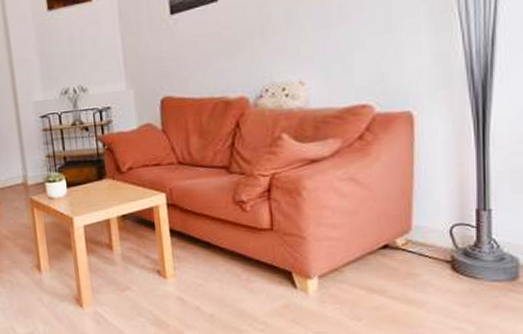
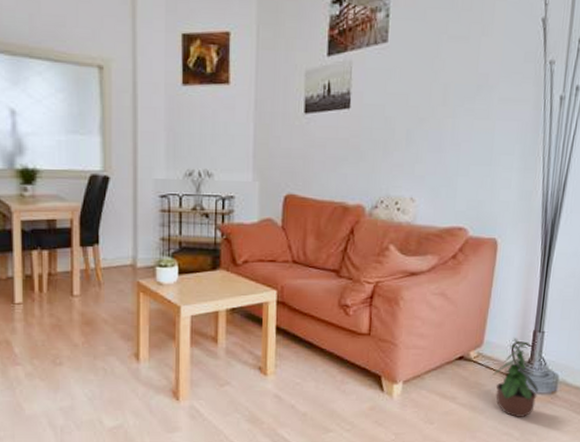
potted plant: none [427,219,493,311] -> present [491,338,538,418]

